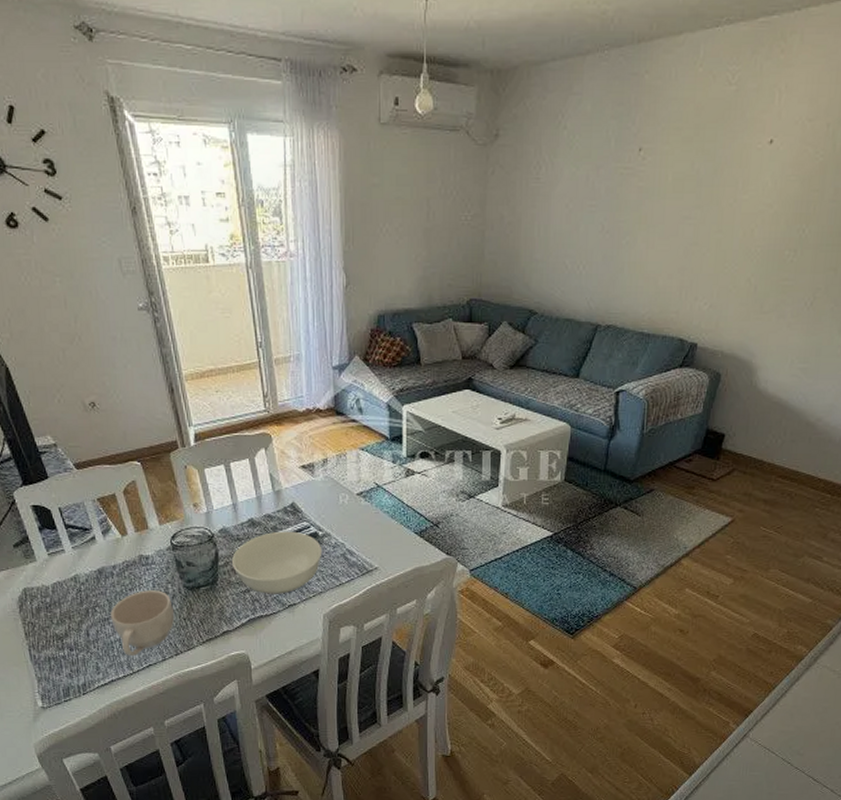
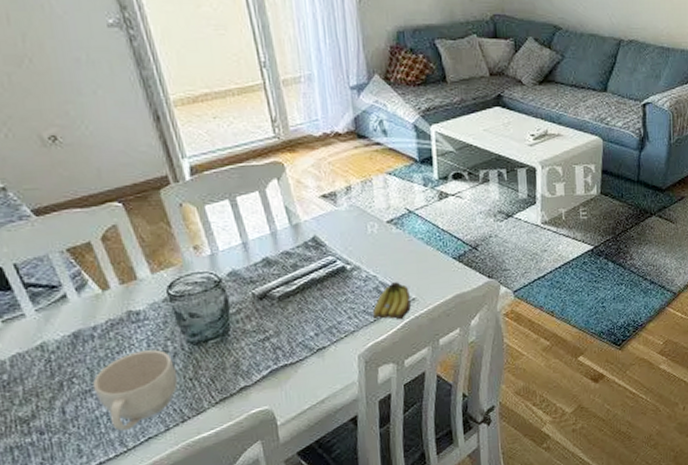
bowl: present [231,531,323,594] -> none [245,267,352,340]
fruit: none [339,551,373,586] -> present [373,282,411,320]

